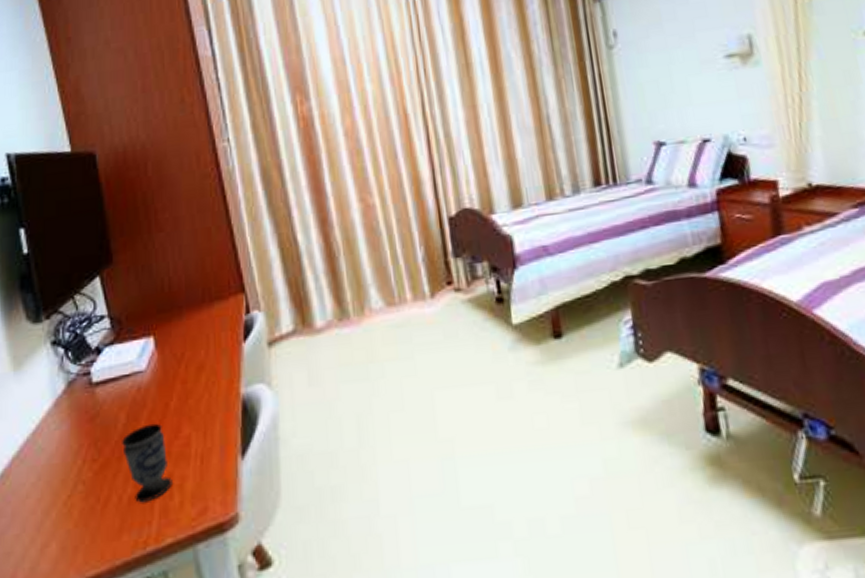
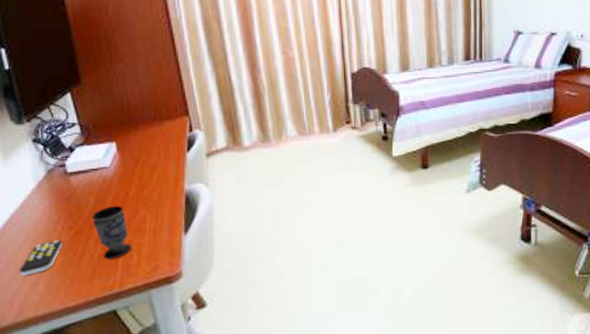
remote control: none [25,479,84,534] -> present [19,240,63,276]

